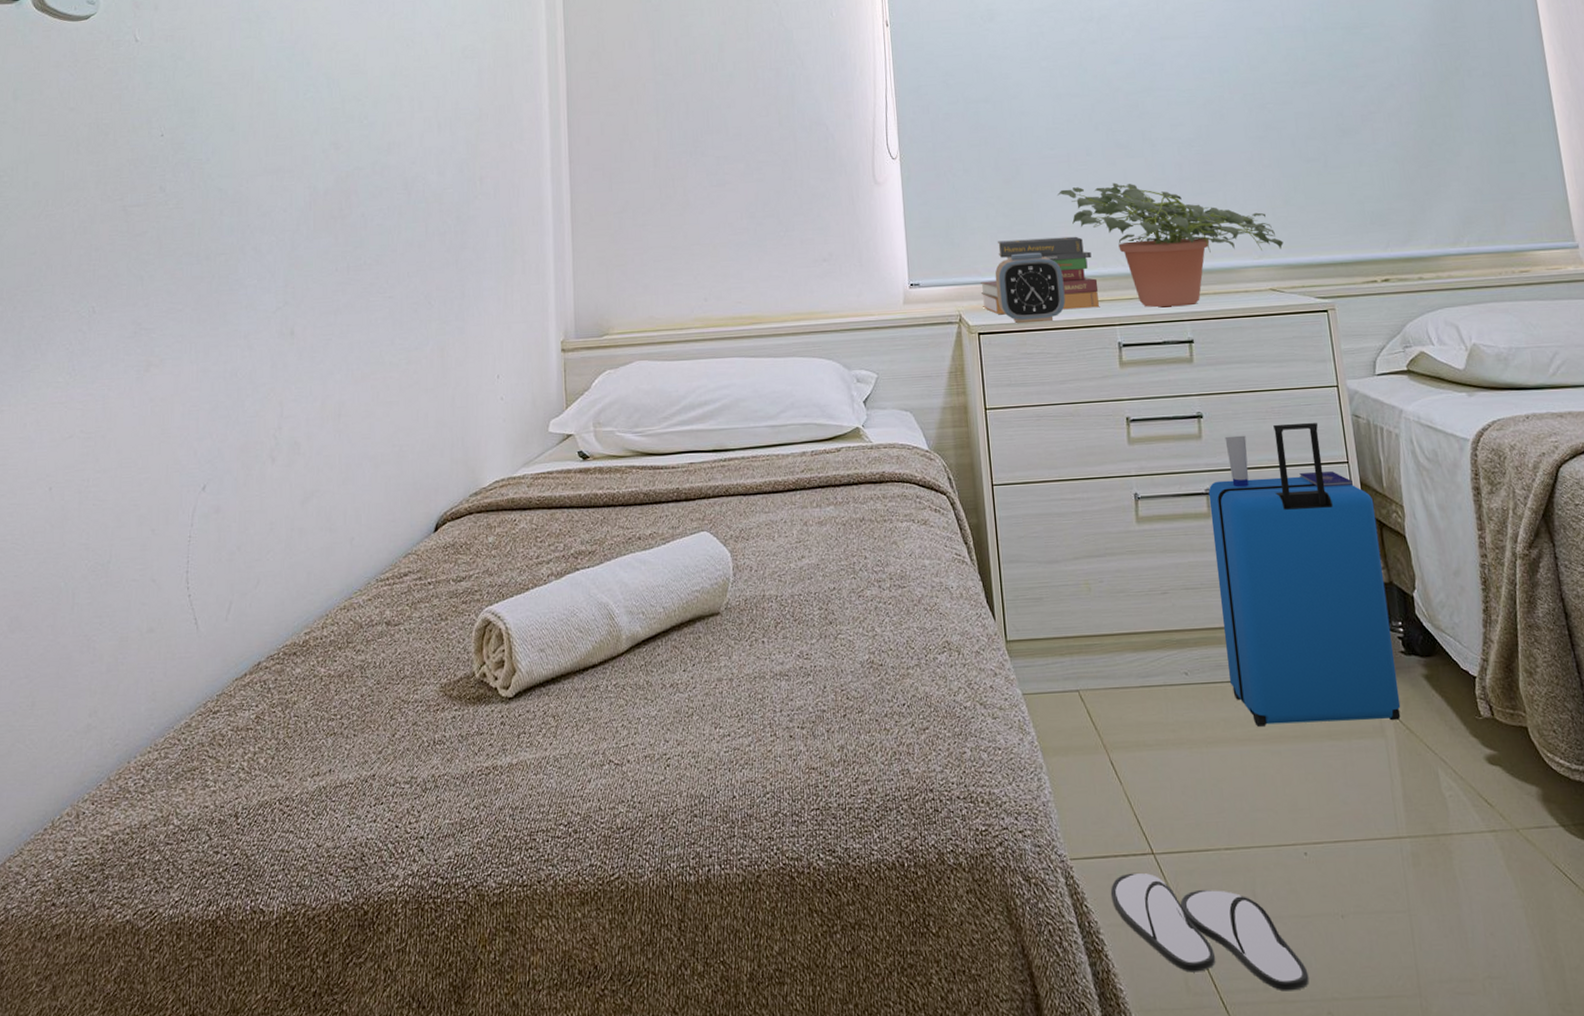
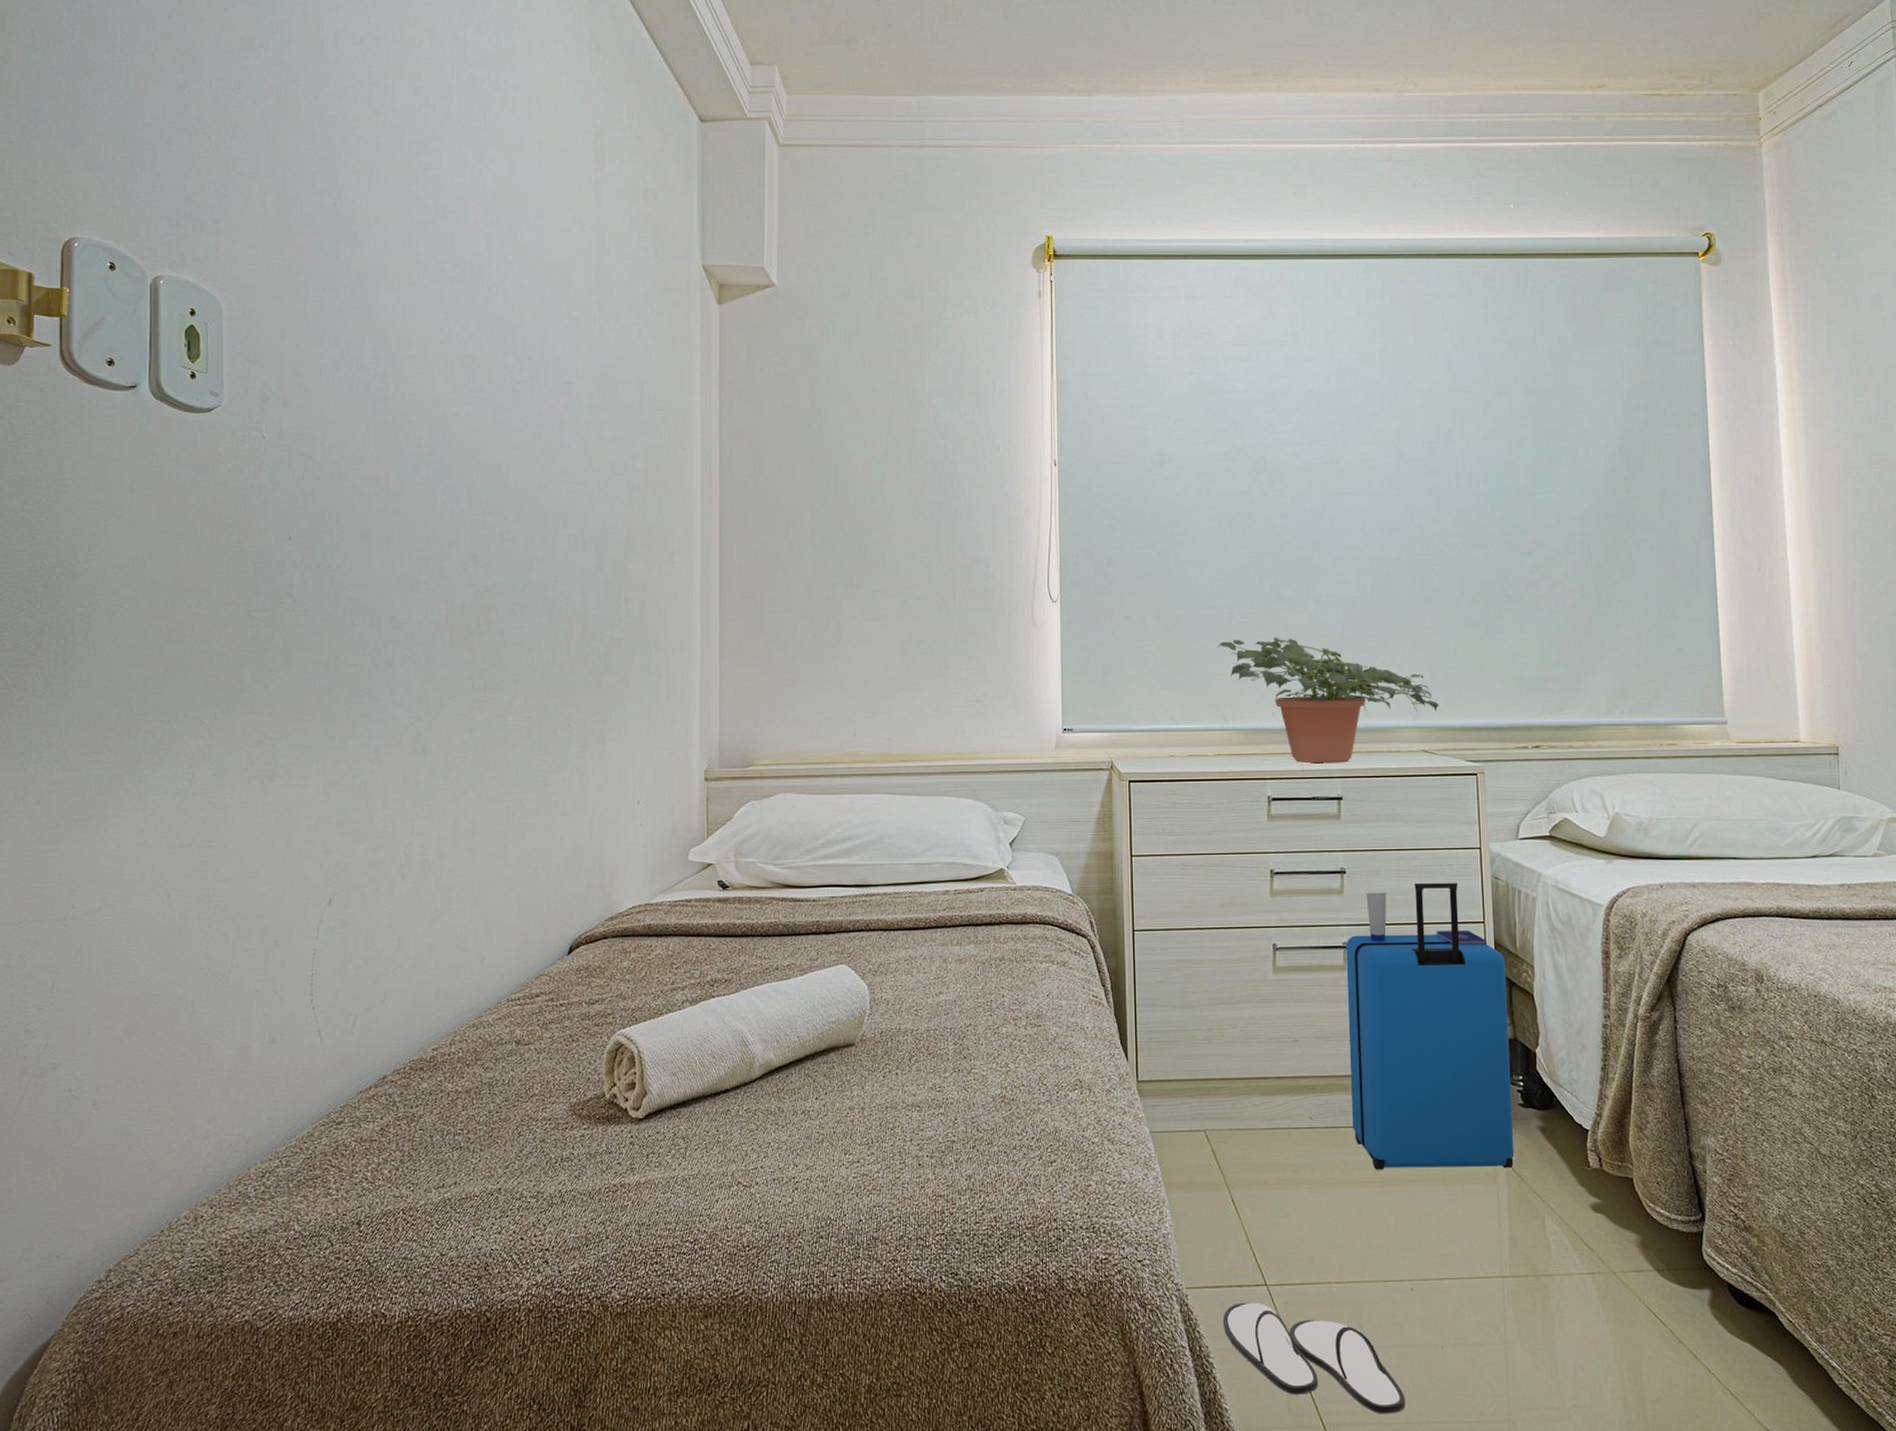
books: present [980,236,1099,314] -> none [1133,689,1252,763]
alarm clock: present [995,252,1066,324] -> none [1149,703,1218,773]

